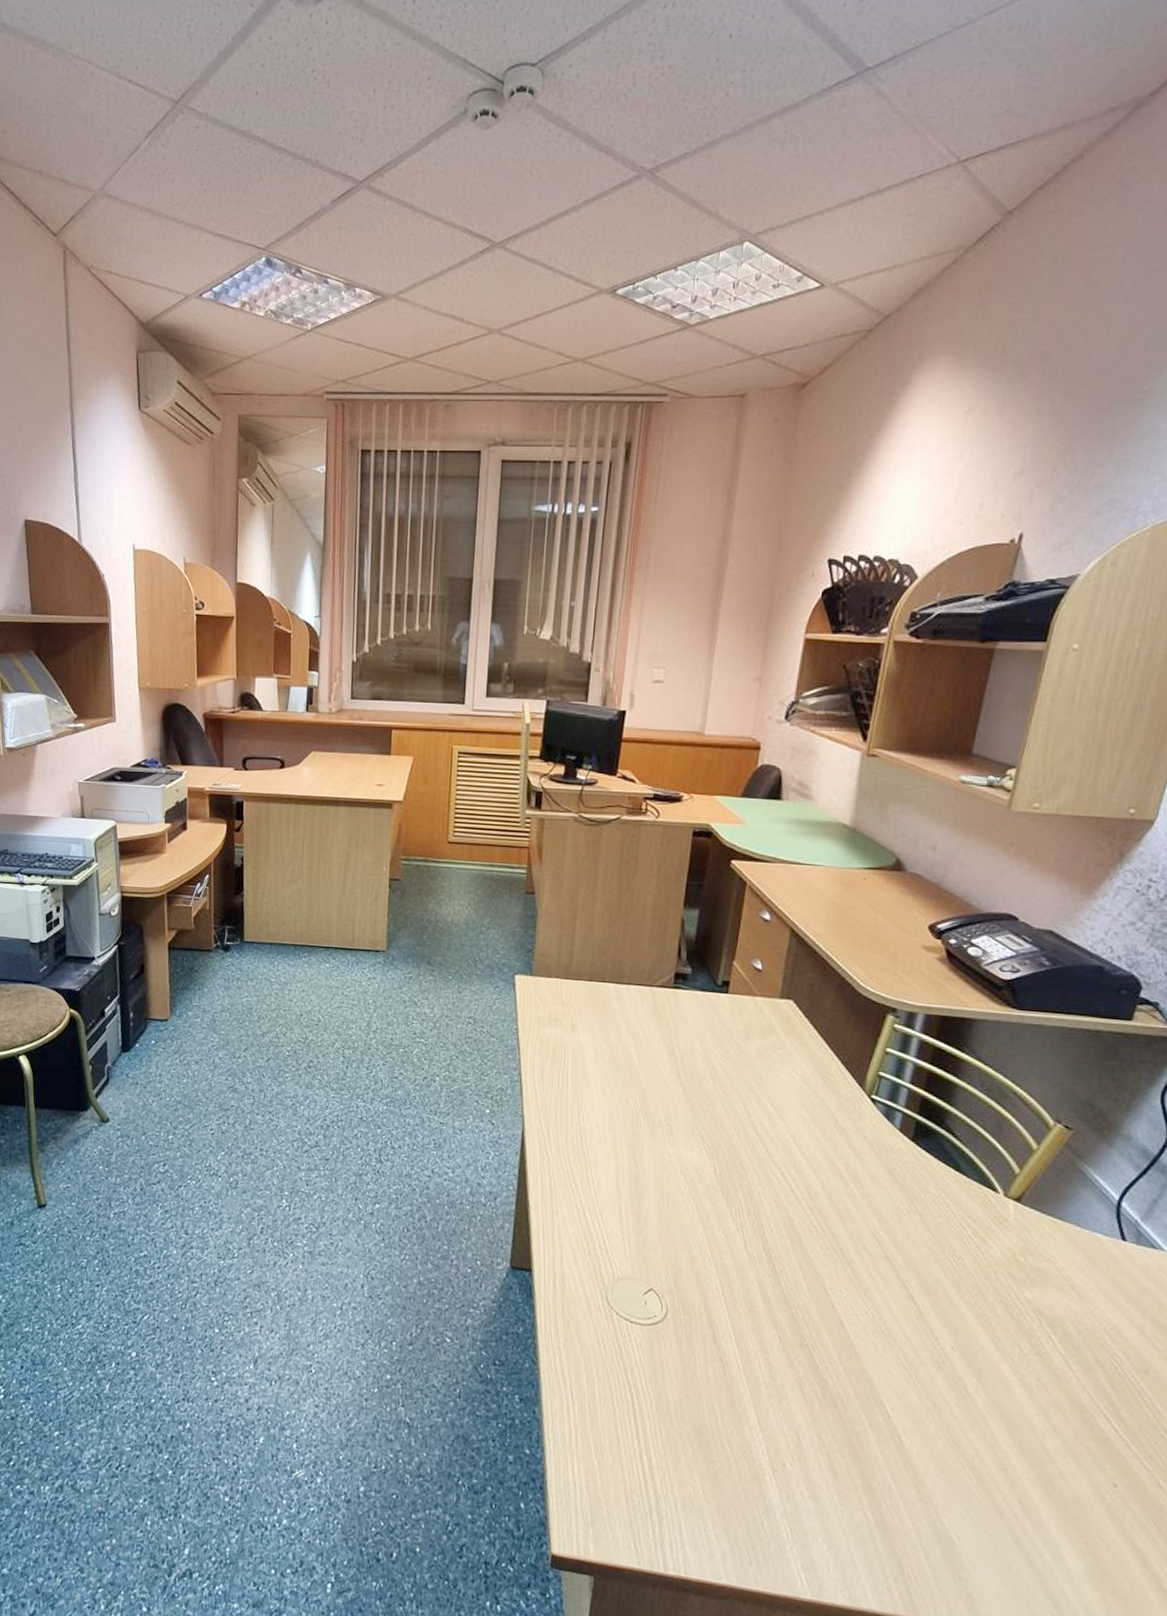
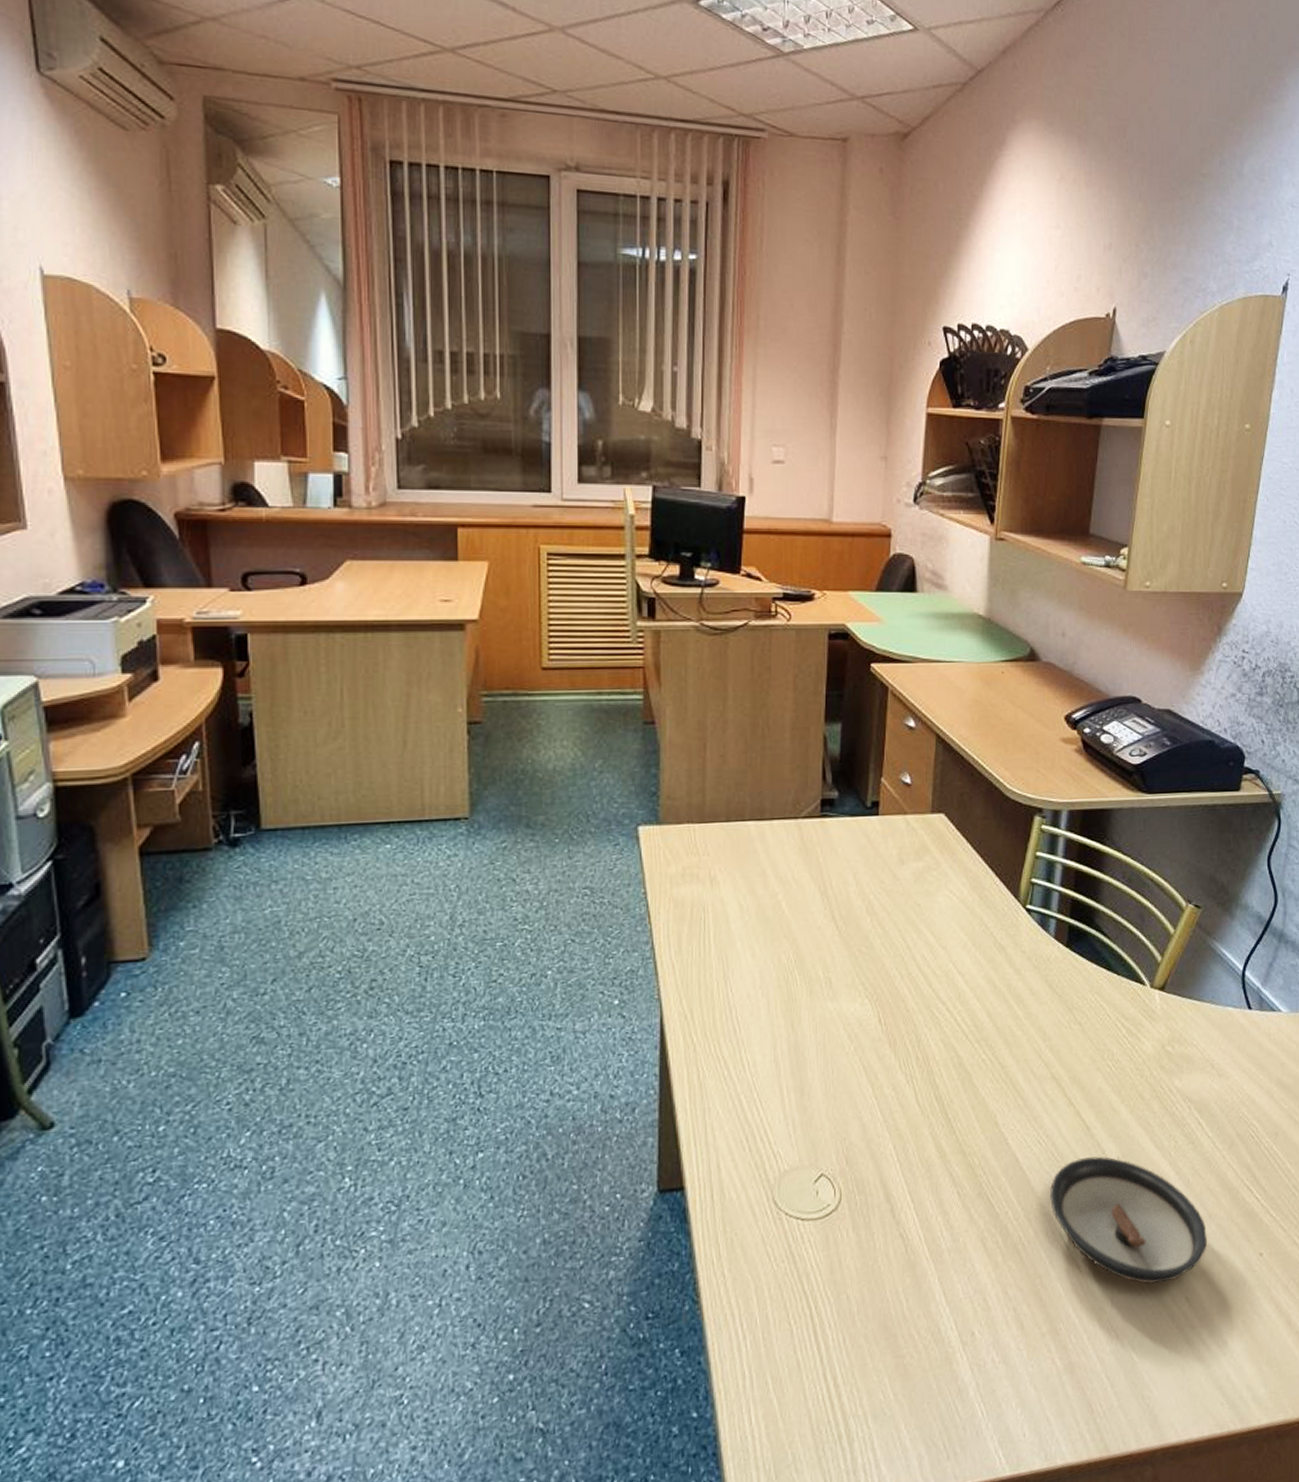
saucer: none [873,1338,1050,1480] -> present [1049,1156,1207,1285]

